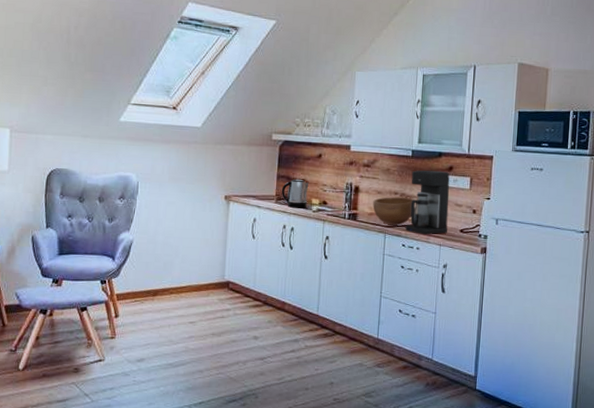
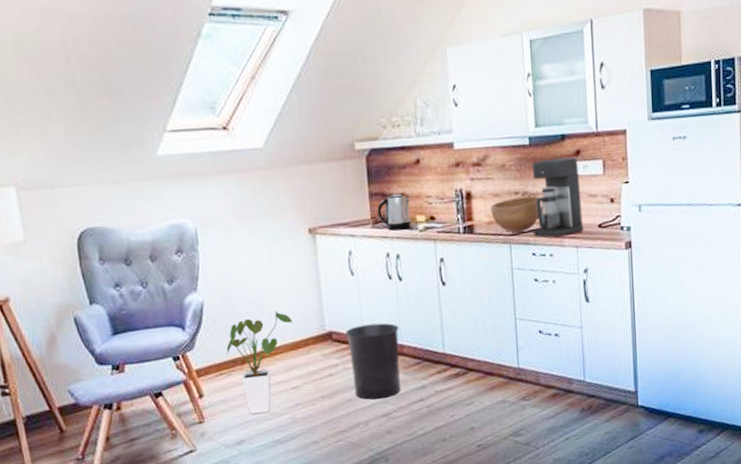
house plant: none [143,257,200,340] -> present [226,311,293,415]
waste bin: none [240,280,284,344] -> present [346,323,401,400]

